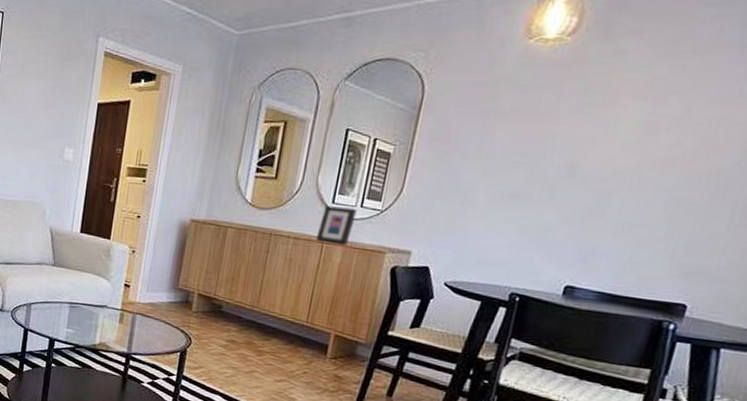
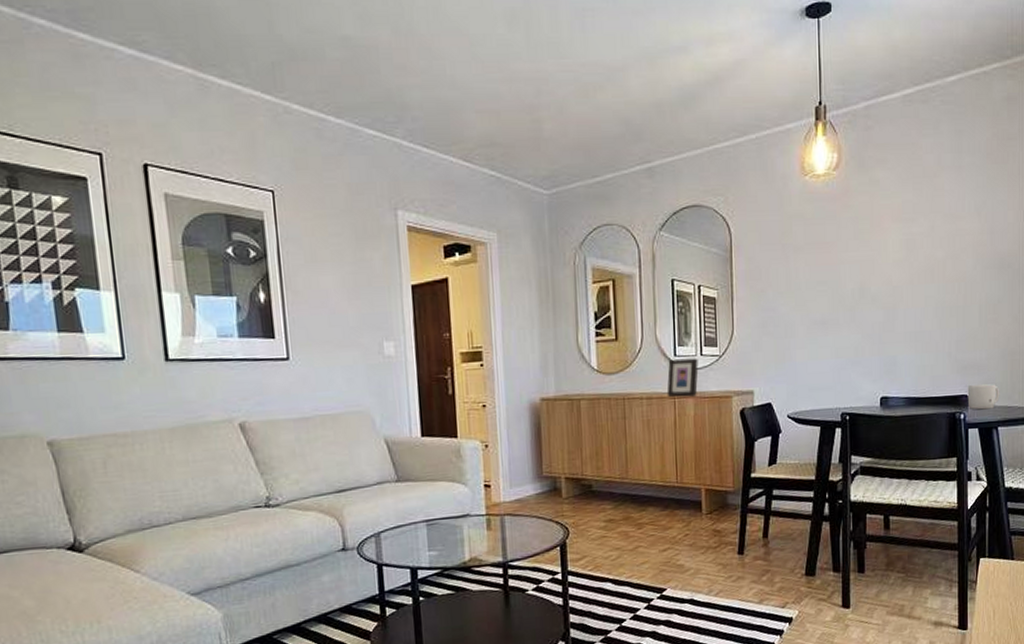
mug: none [683,293,736,327] -> present [967,384,1000,410]

